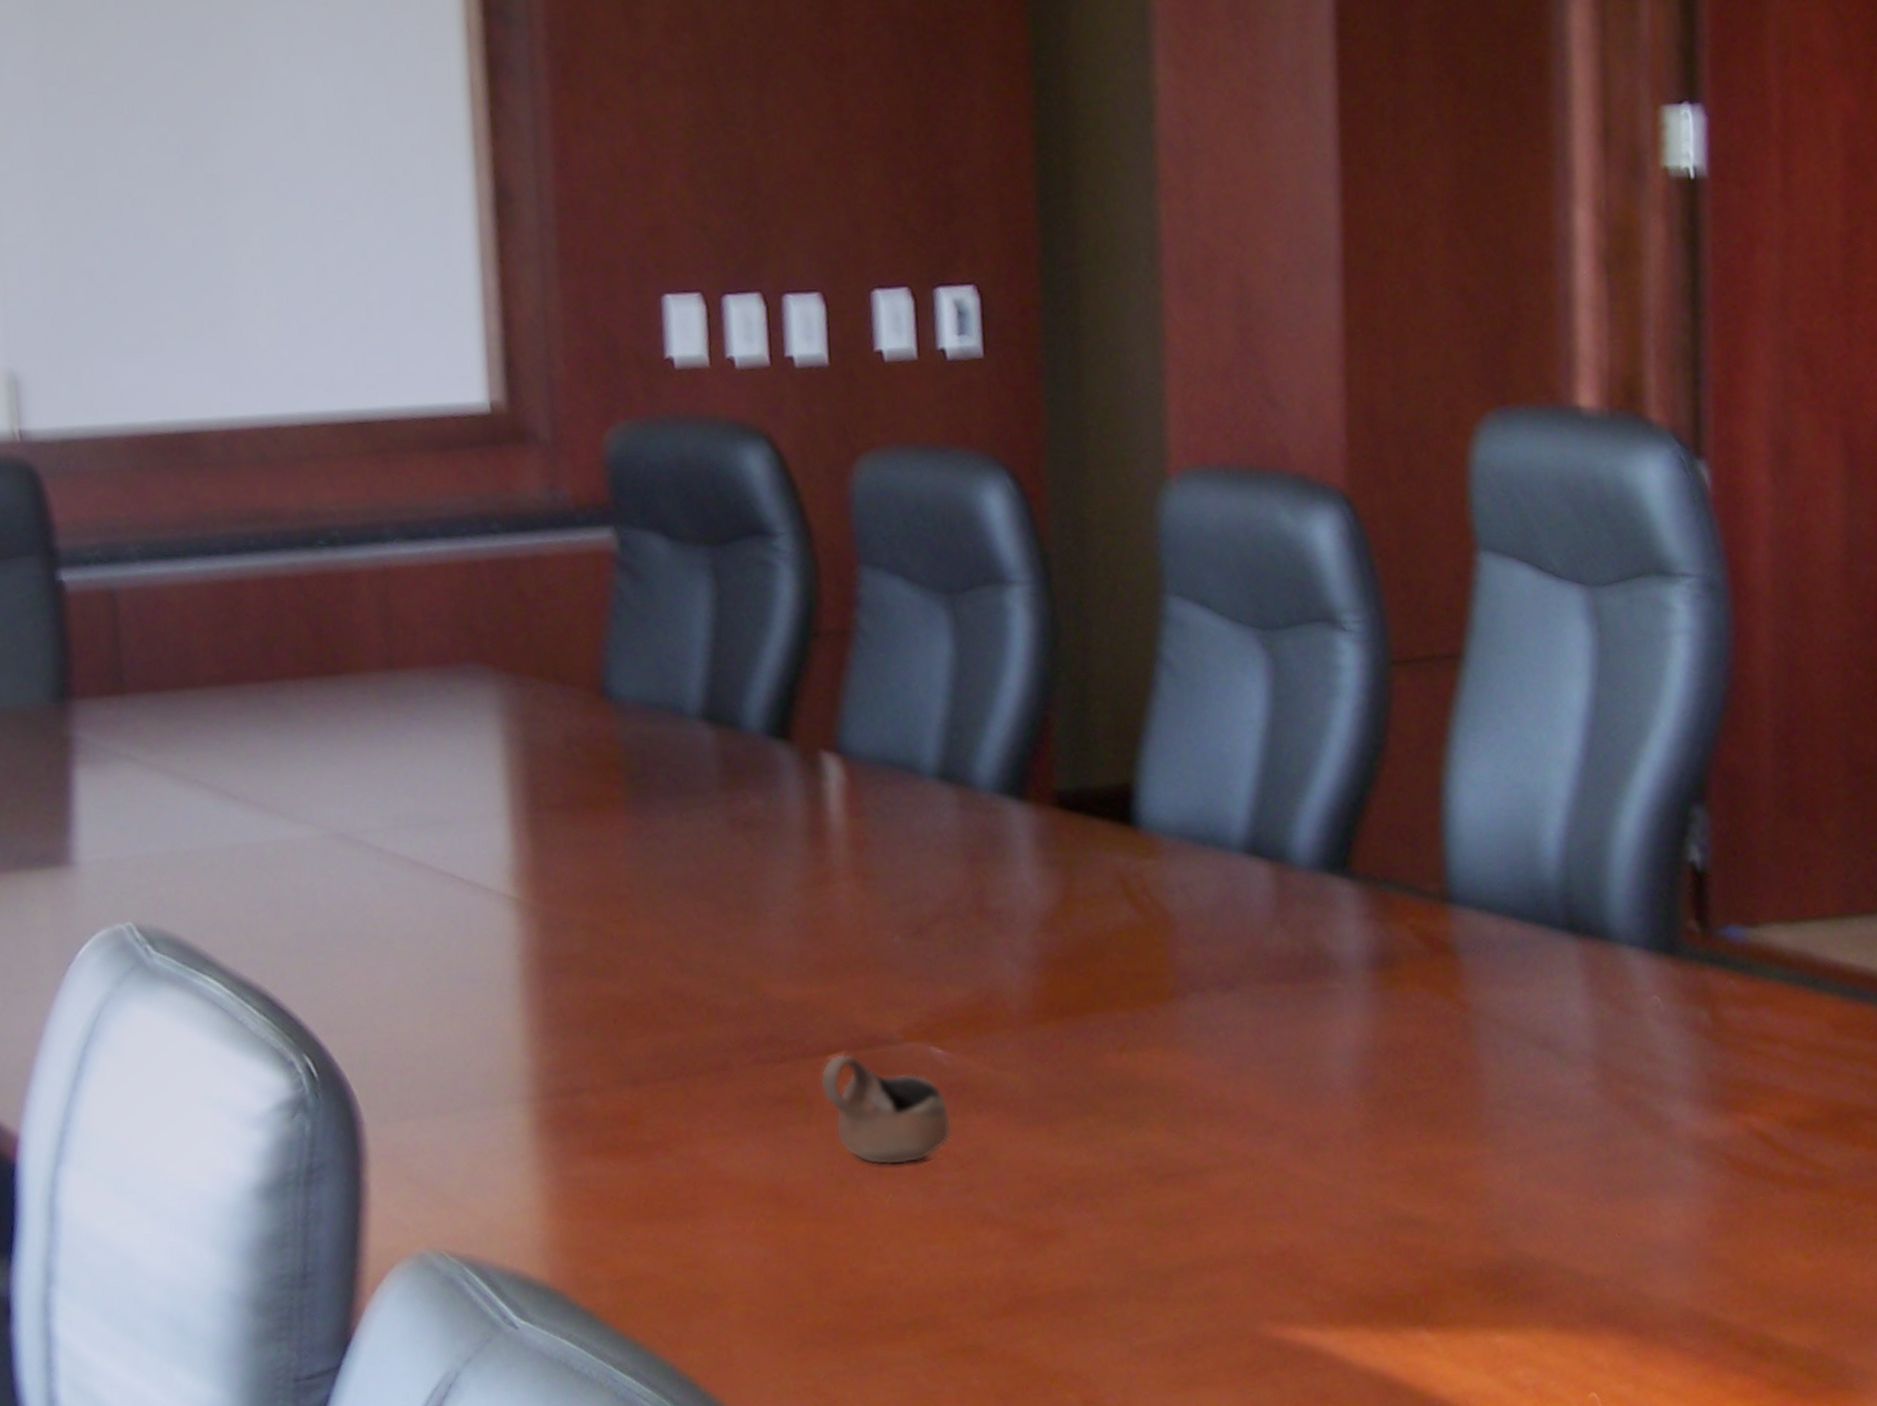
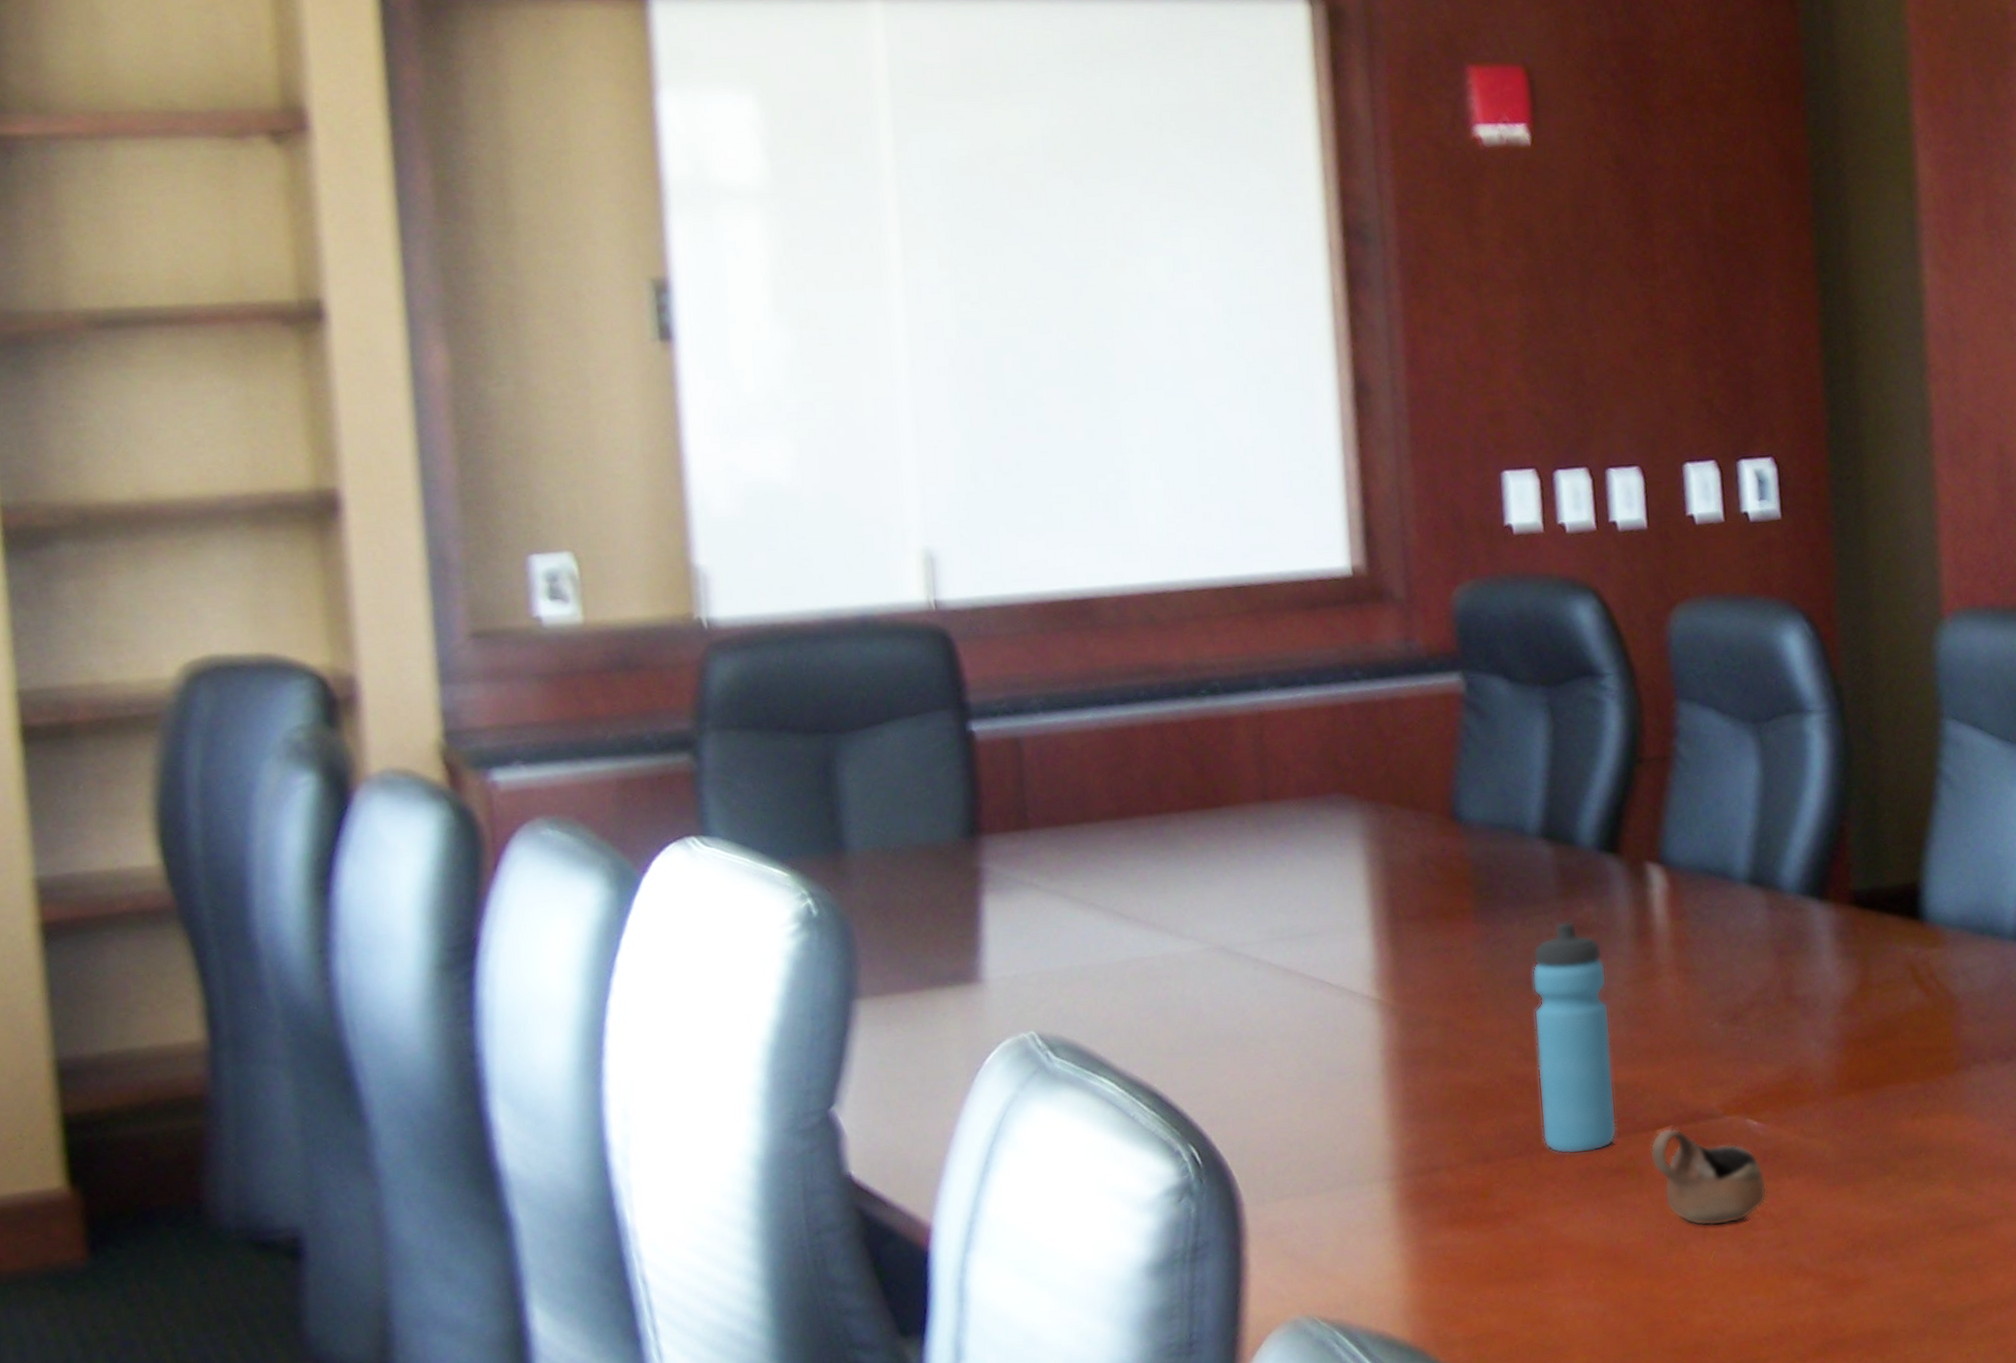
water bottle: none [689,815,784,1080] -> present [1532,921,1617,1155]

